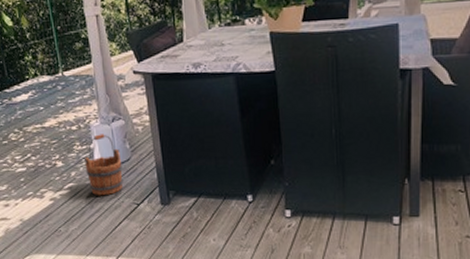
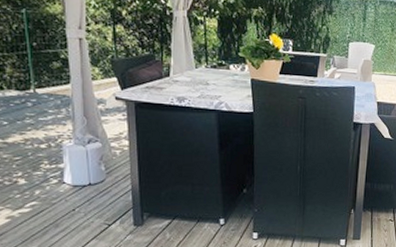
wooden bucket: present [83,134,123,196] -> none [51,154,95,216]

